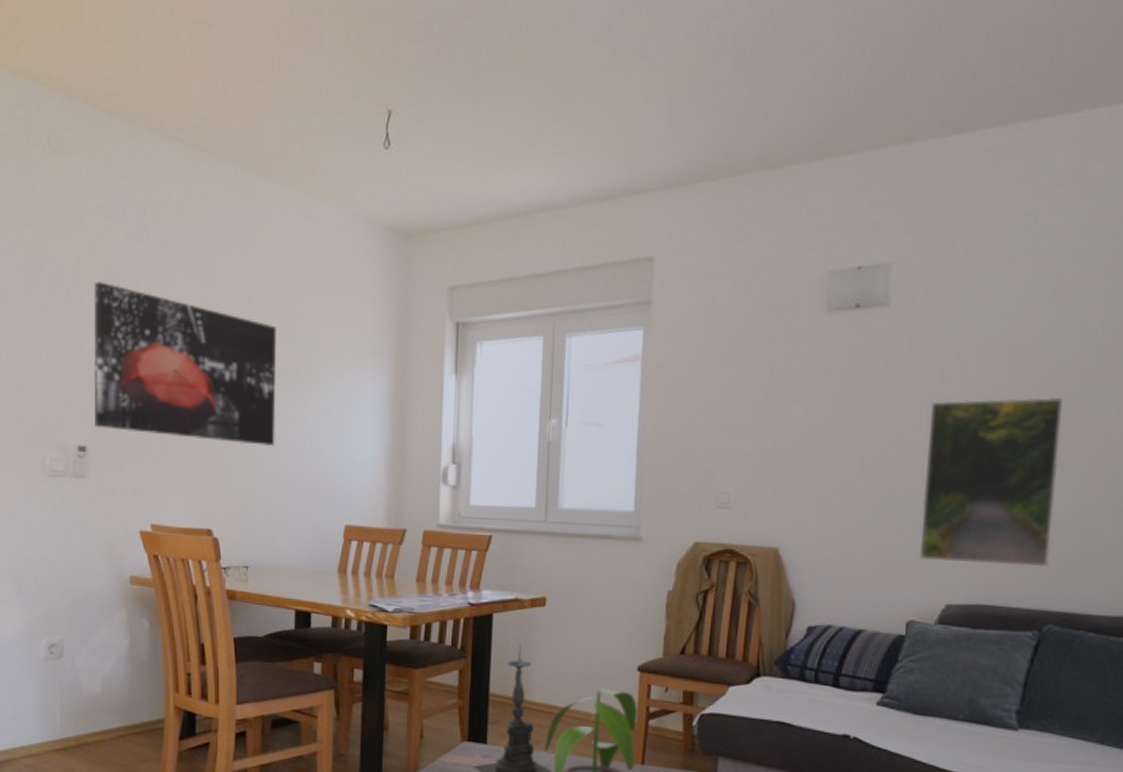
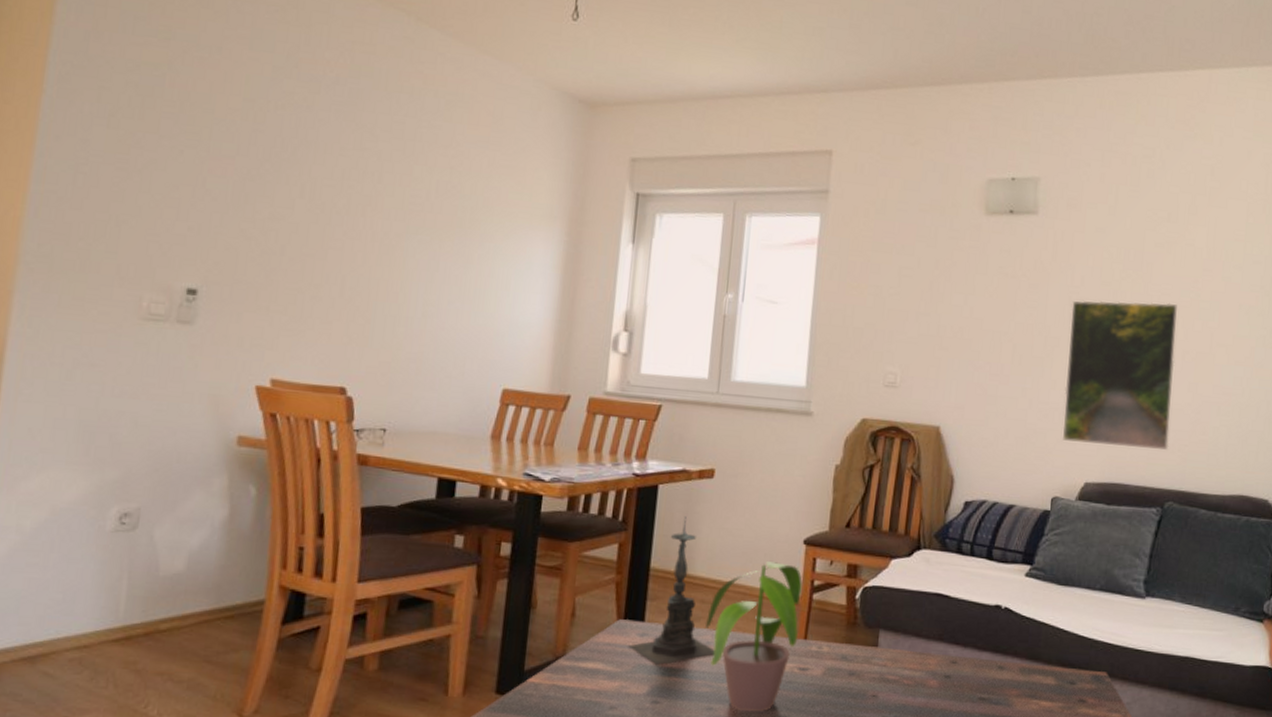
wall art: present [94,281,276,447] -> none [211,114,441,303]

